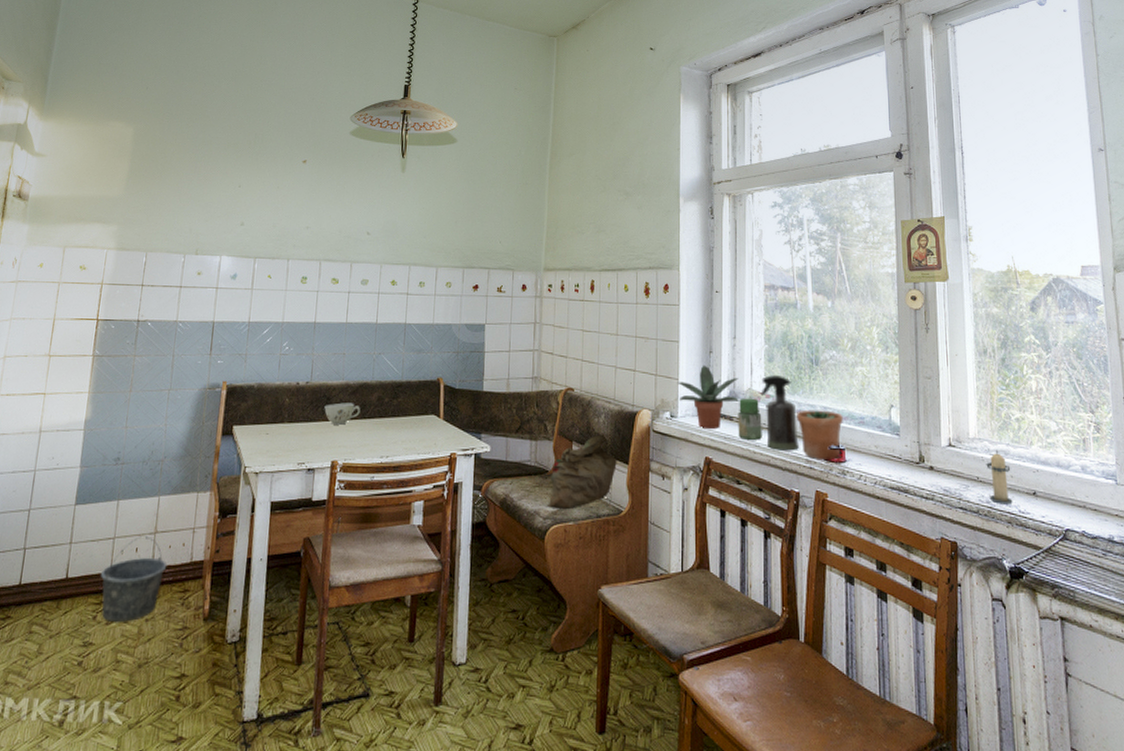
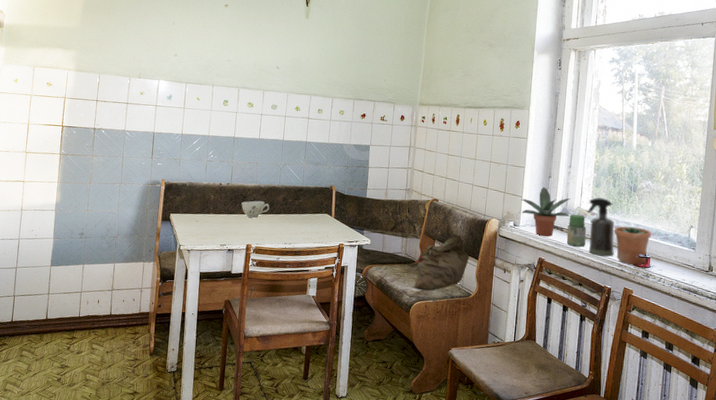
bucket: present [100,536,167,622] -> none [71,292,122,353]

